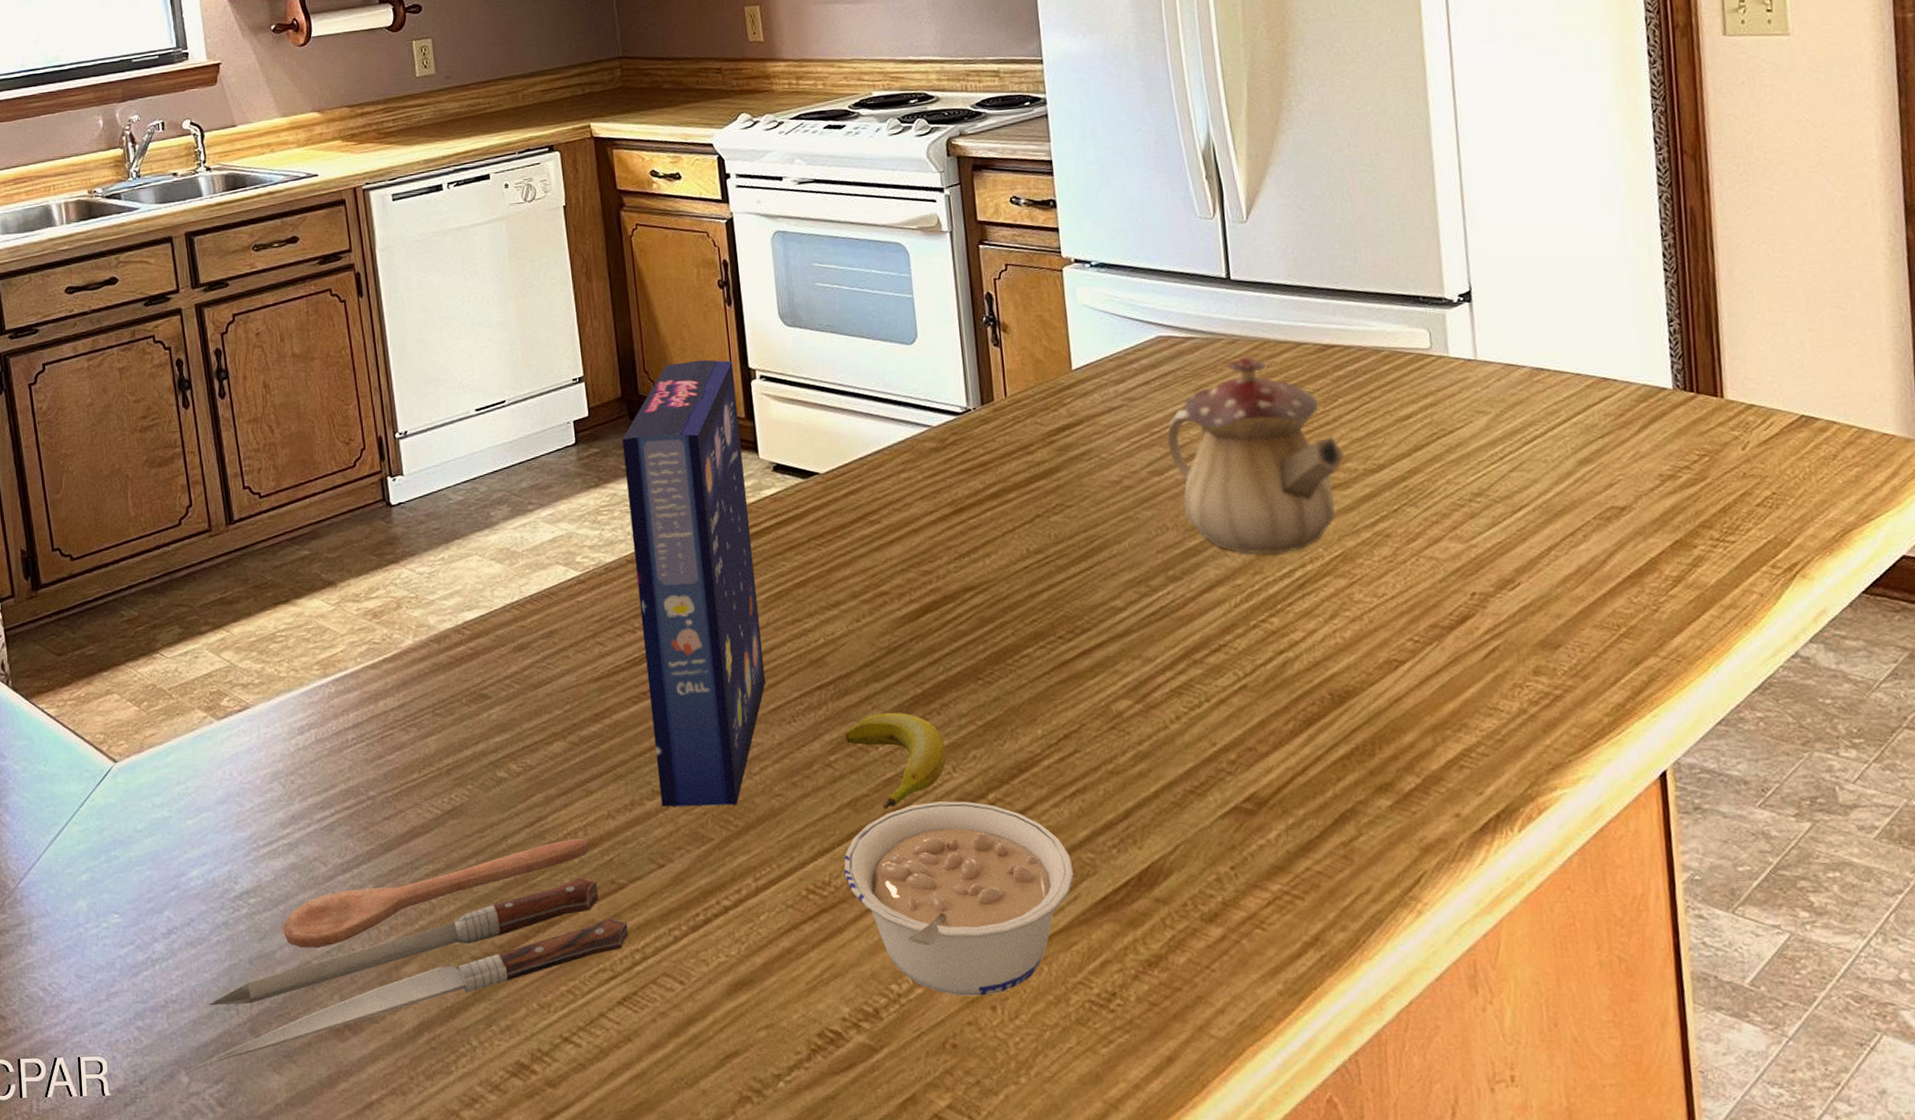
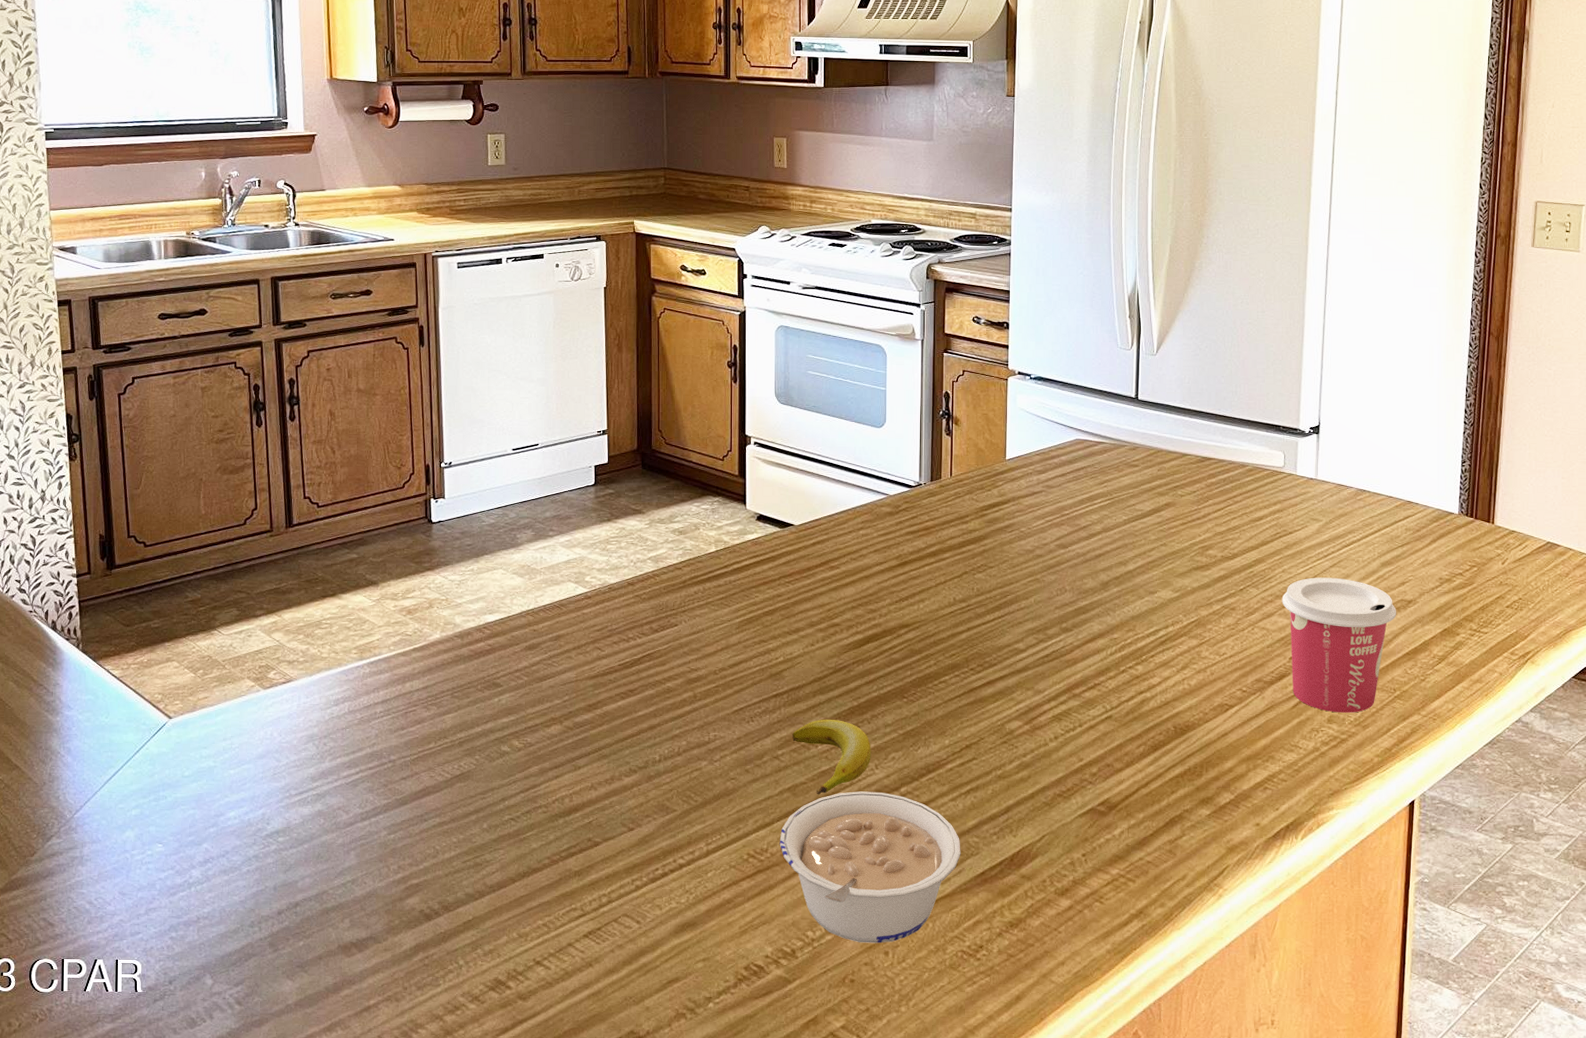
spoon: present [198,838,629,1066] -> none [222,803,599,971]
cereal box: present [622,359,766,807] -> none [634,425,733,784]
teapot: present [1166,356,1345,555] -> none [1073,460,1209,616]
cup: none [1450,485,1608,661] -> present [1282,577,1397,713]

